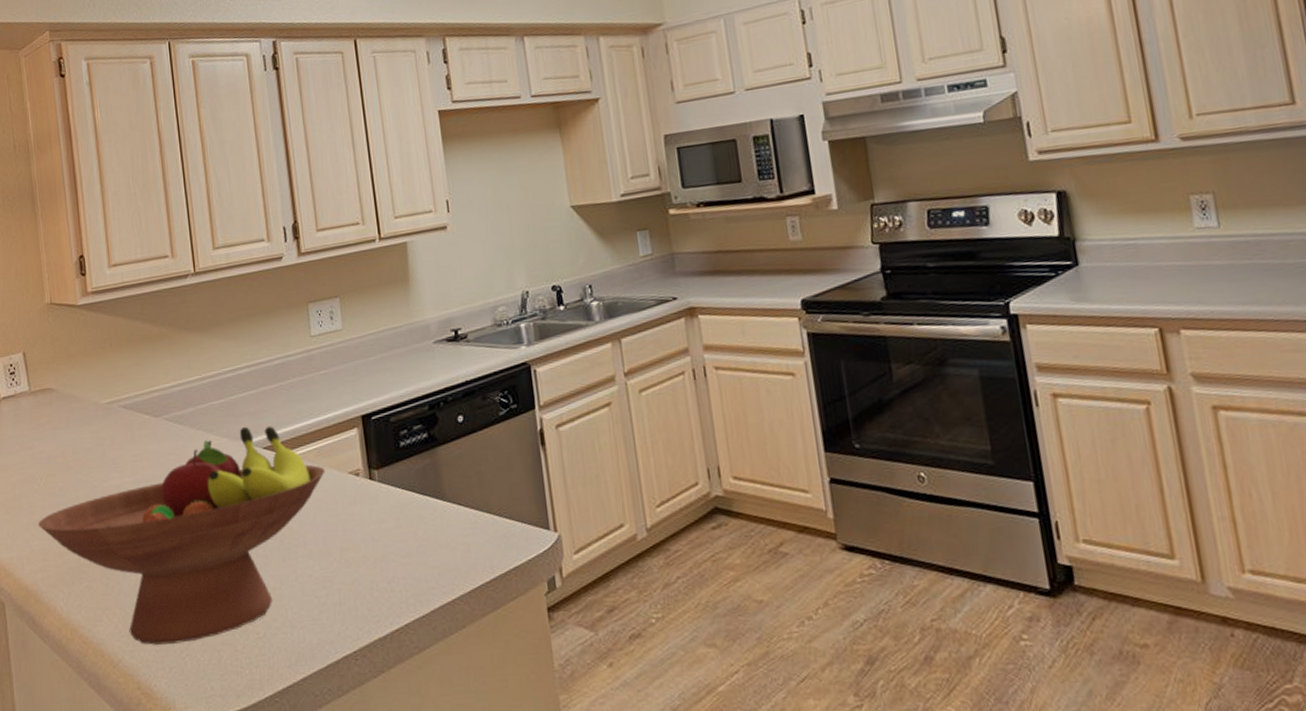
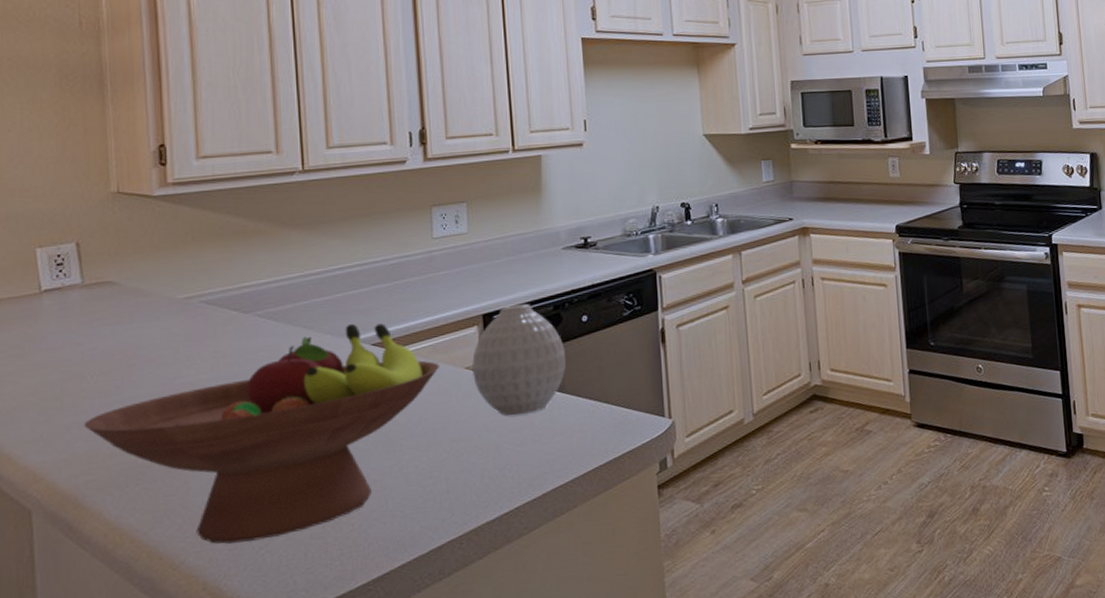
vase: none [354,403,445,525] -> present [471,303,566,416]

